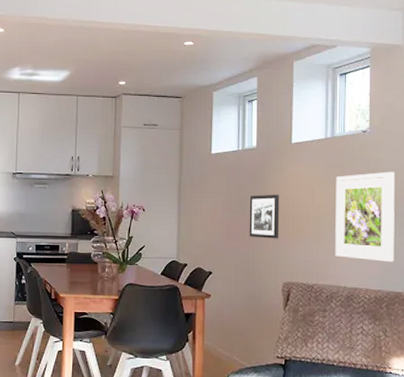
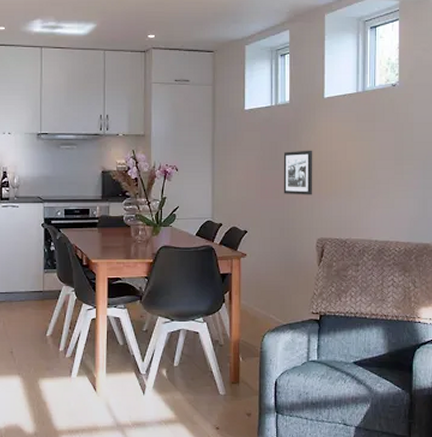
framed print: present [335,171,395,262] -> none [367,125,423,214]

